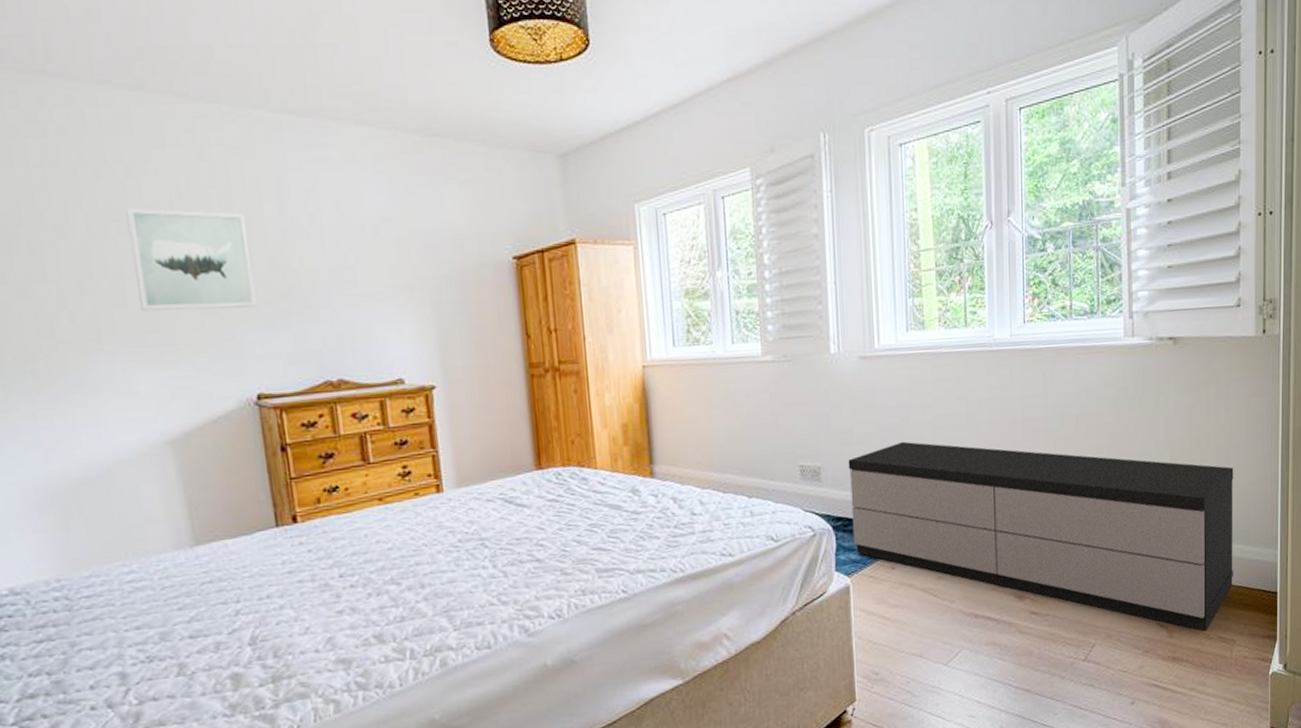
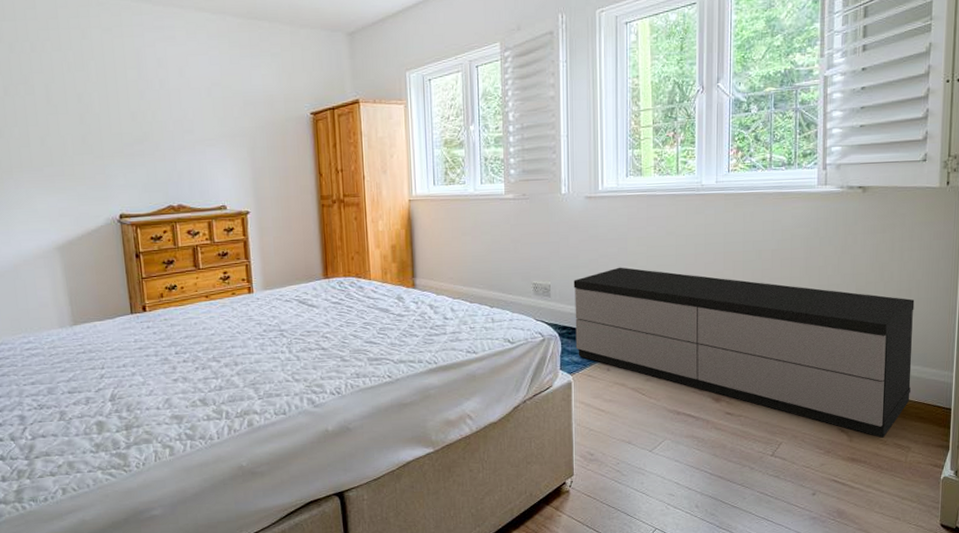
wall art: present [125,207,257,311] -> none [30,74,121,151]

